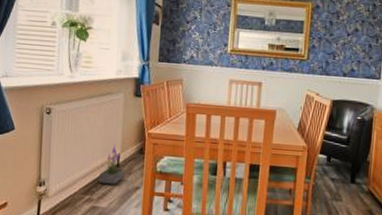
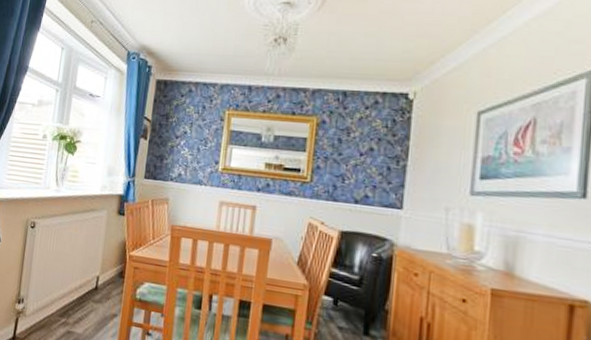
potted plant: present [99,143,124,185] -> none [76,264,102,310]

